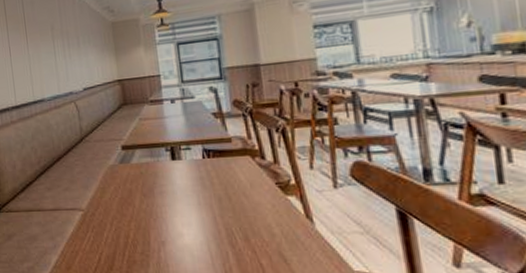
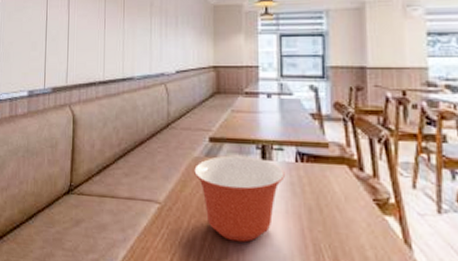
mixing bowl: none [111,159,194,235] -> present [194,155,285,243]

